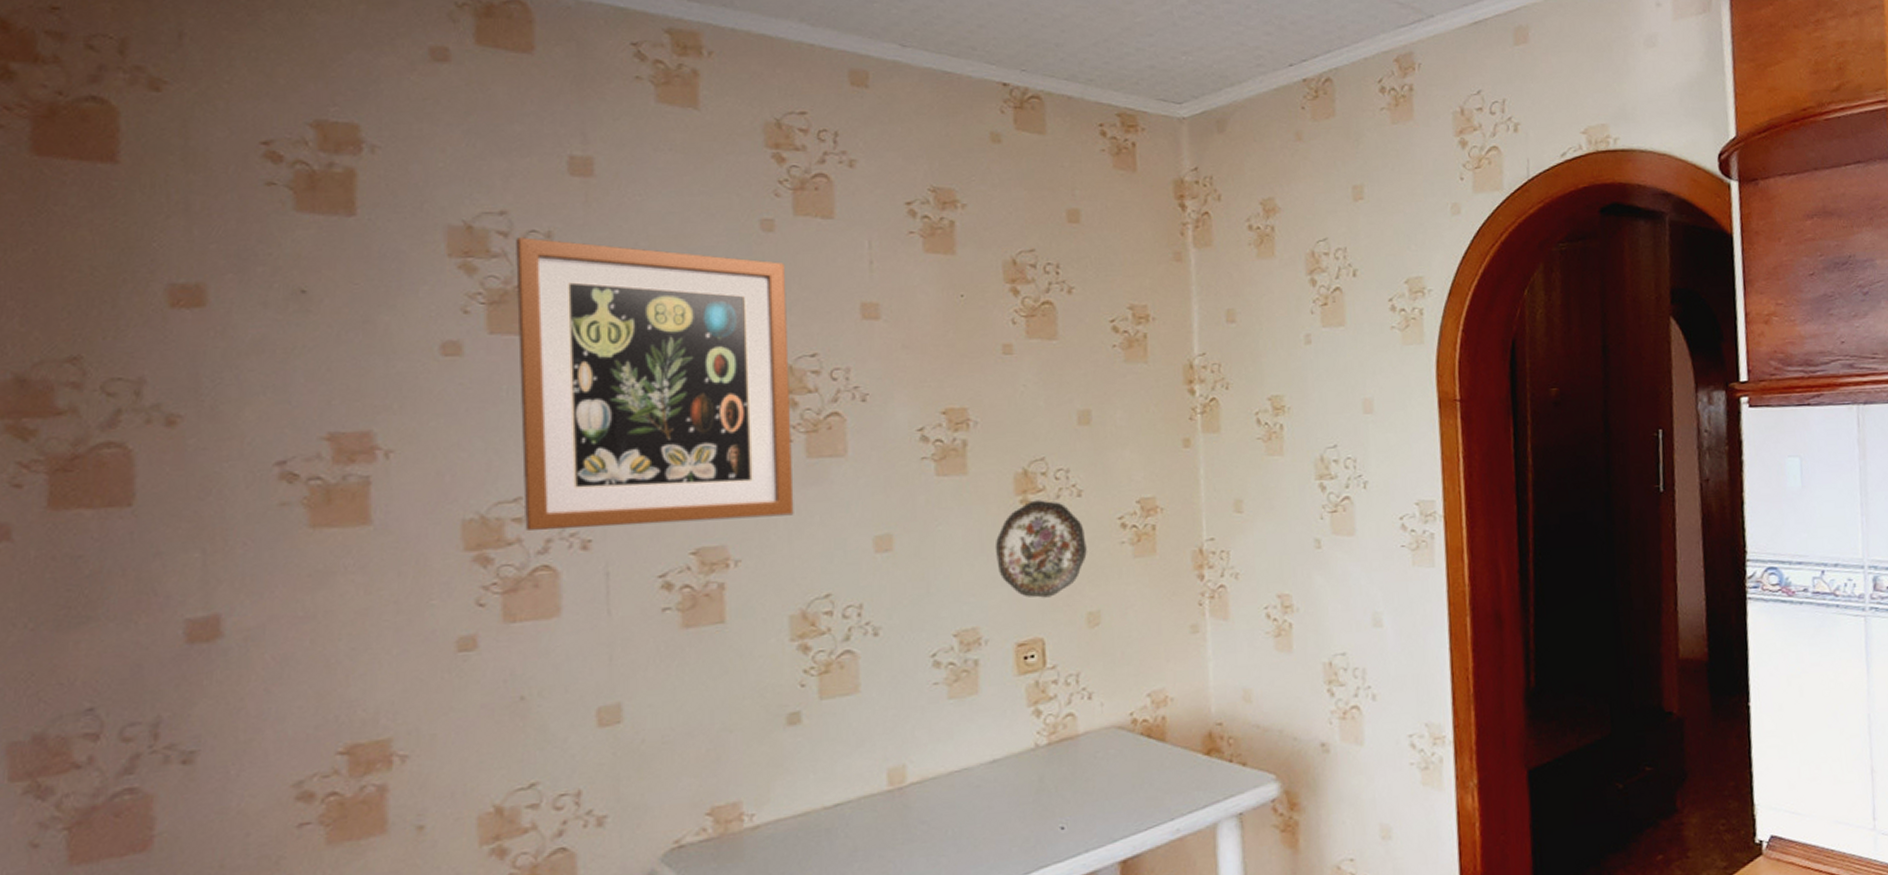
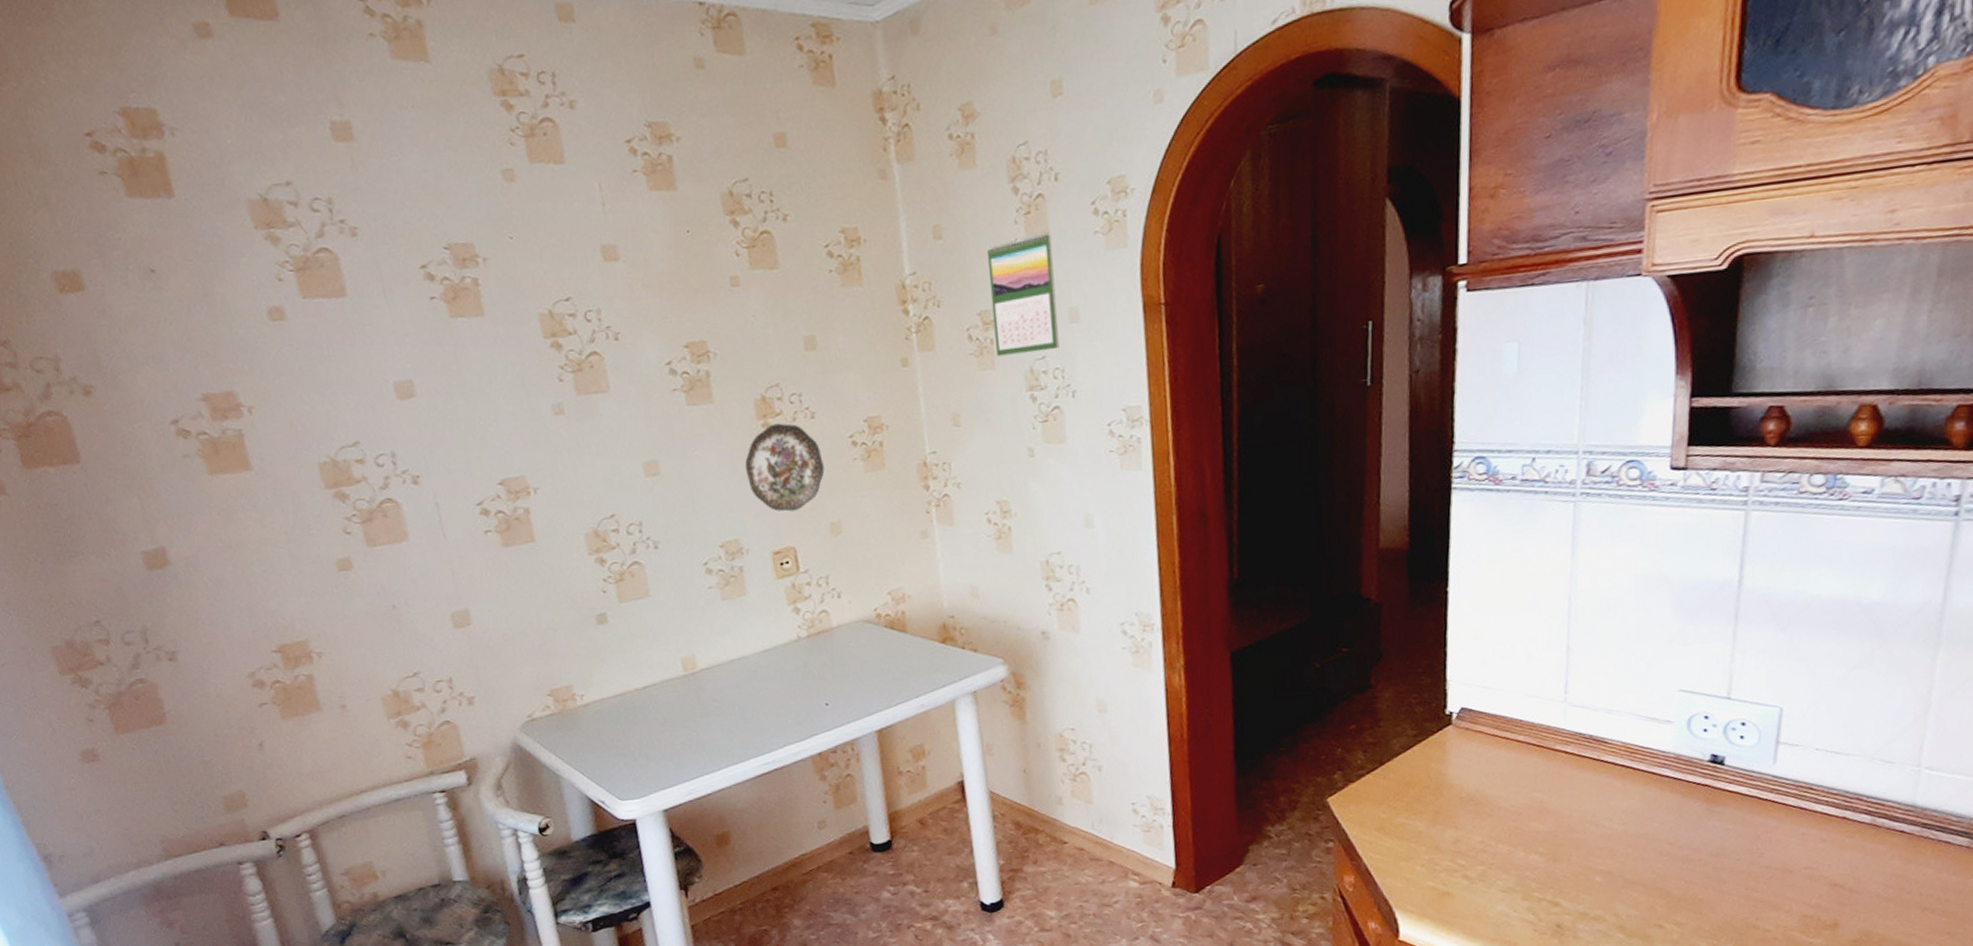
wall art: present [516,237,794,530] -> none [304,205,575,470]
calendar: none [1281,322,1352,442] -> present [987,230,1060,356]

